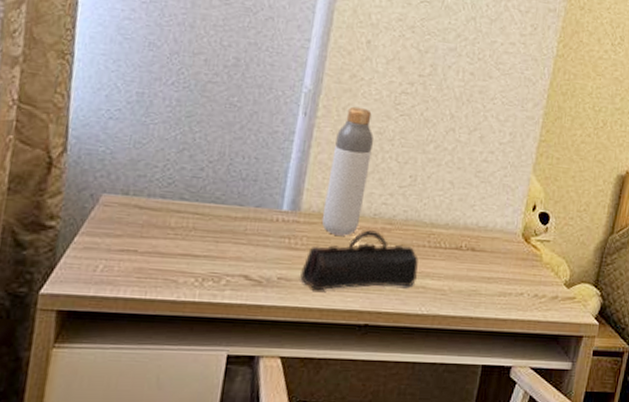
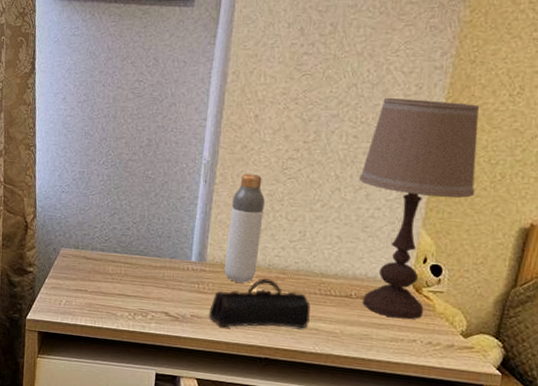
table lamp: none [472,35,587,272] -> present [359,97,480,320]

